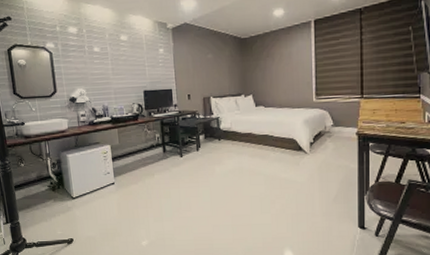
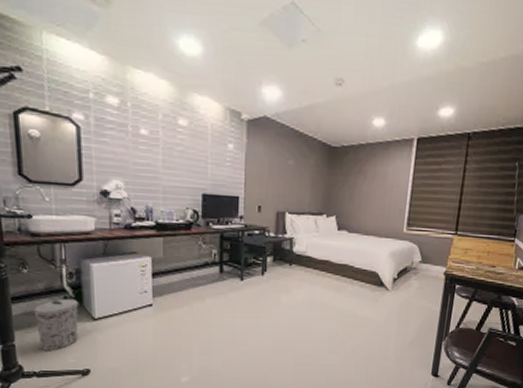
trash can: none [30,183,63,226] -> present [33,298,79,351]

